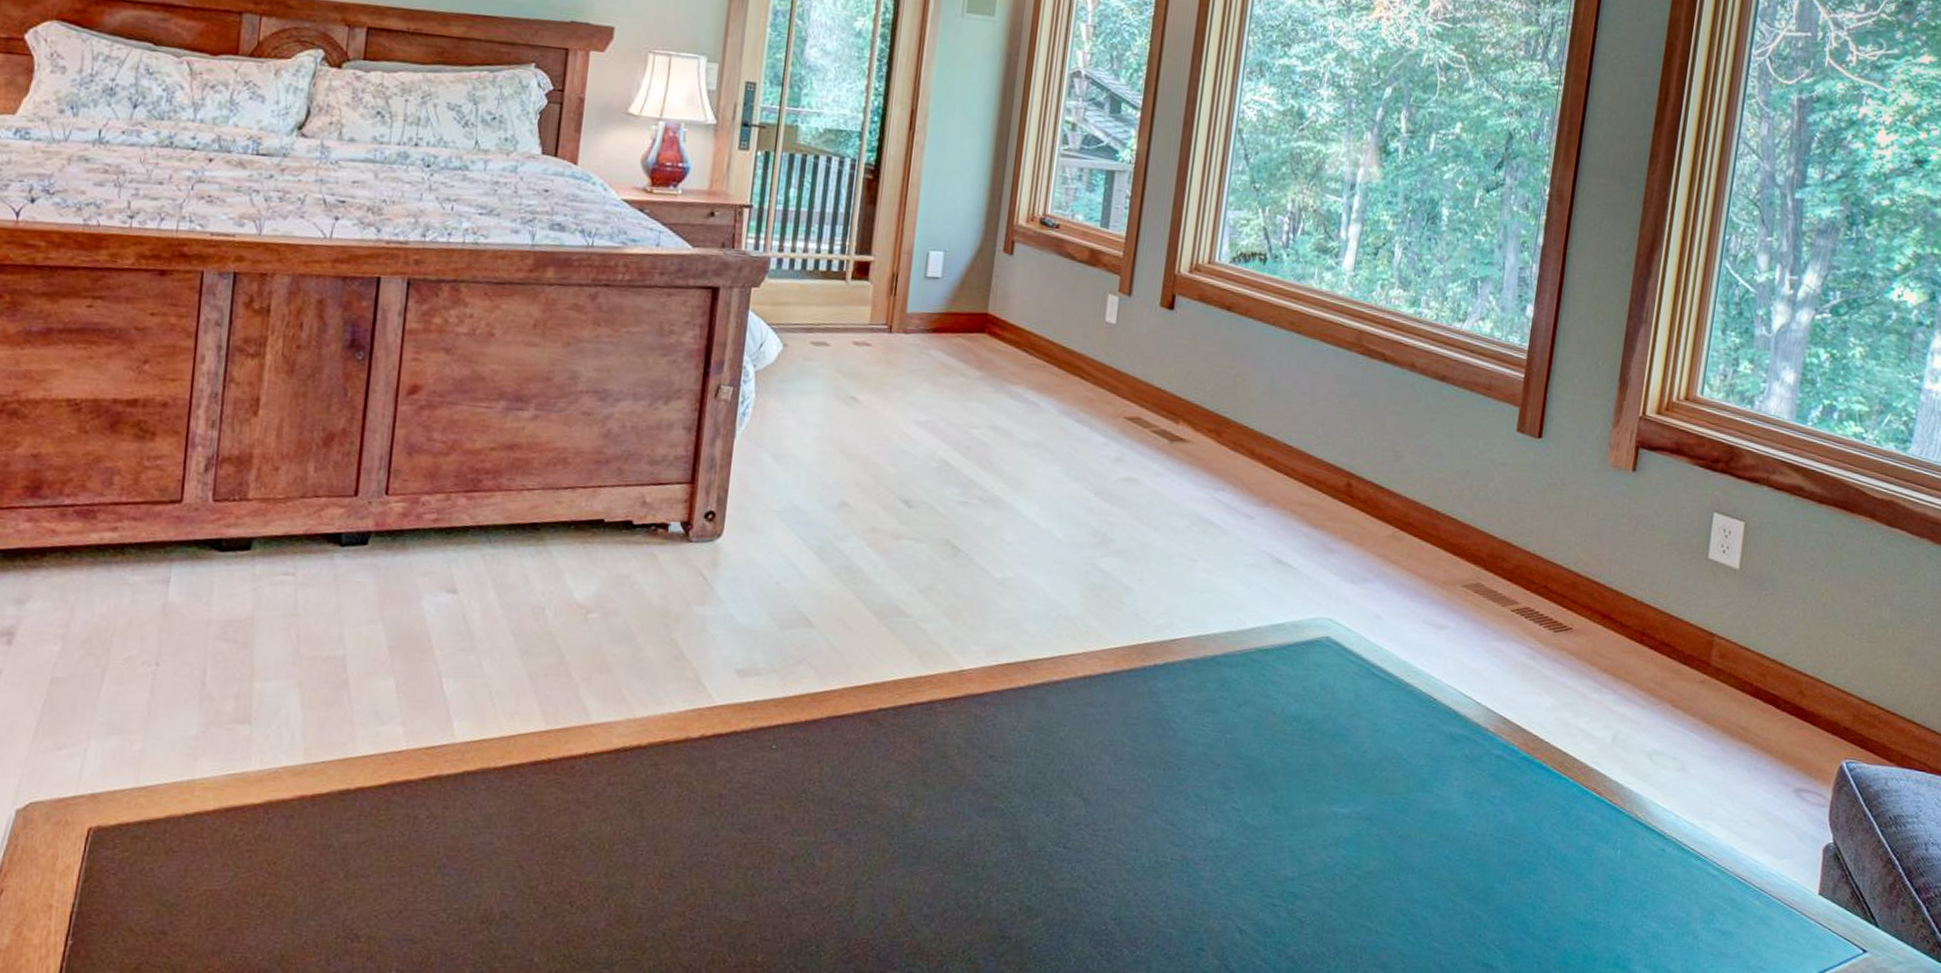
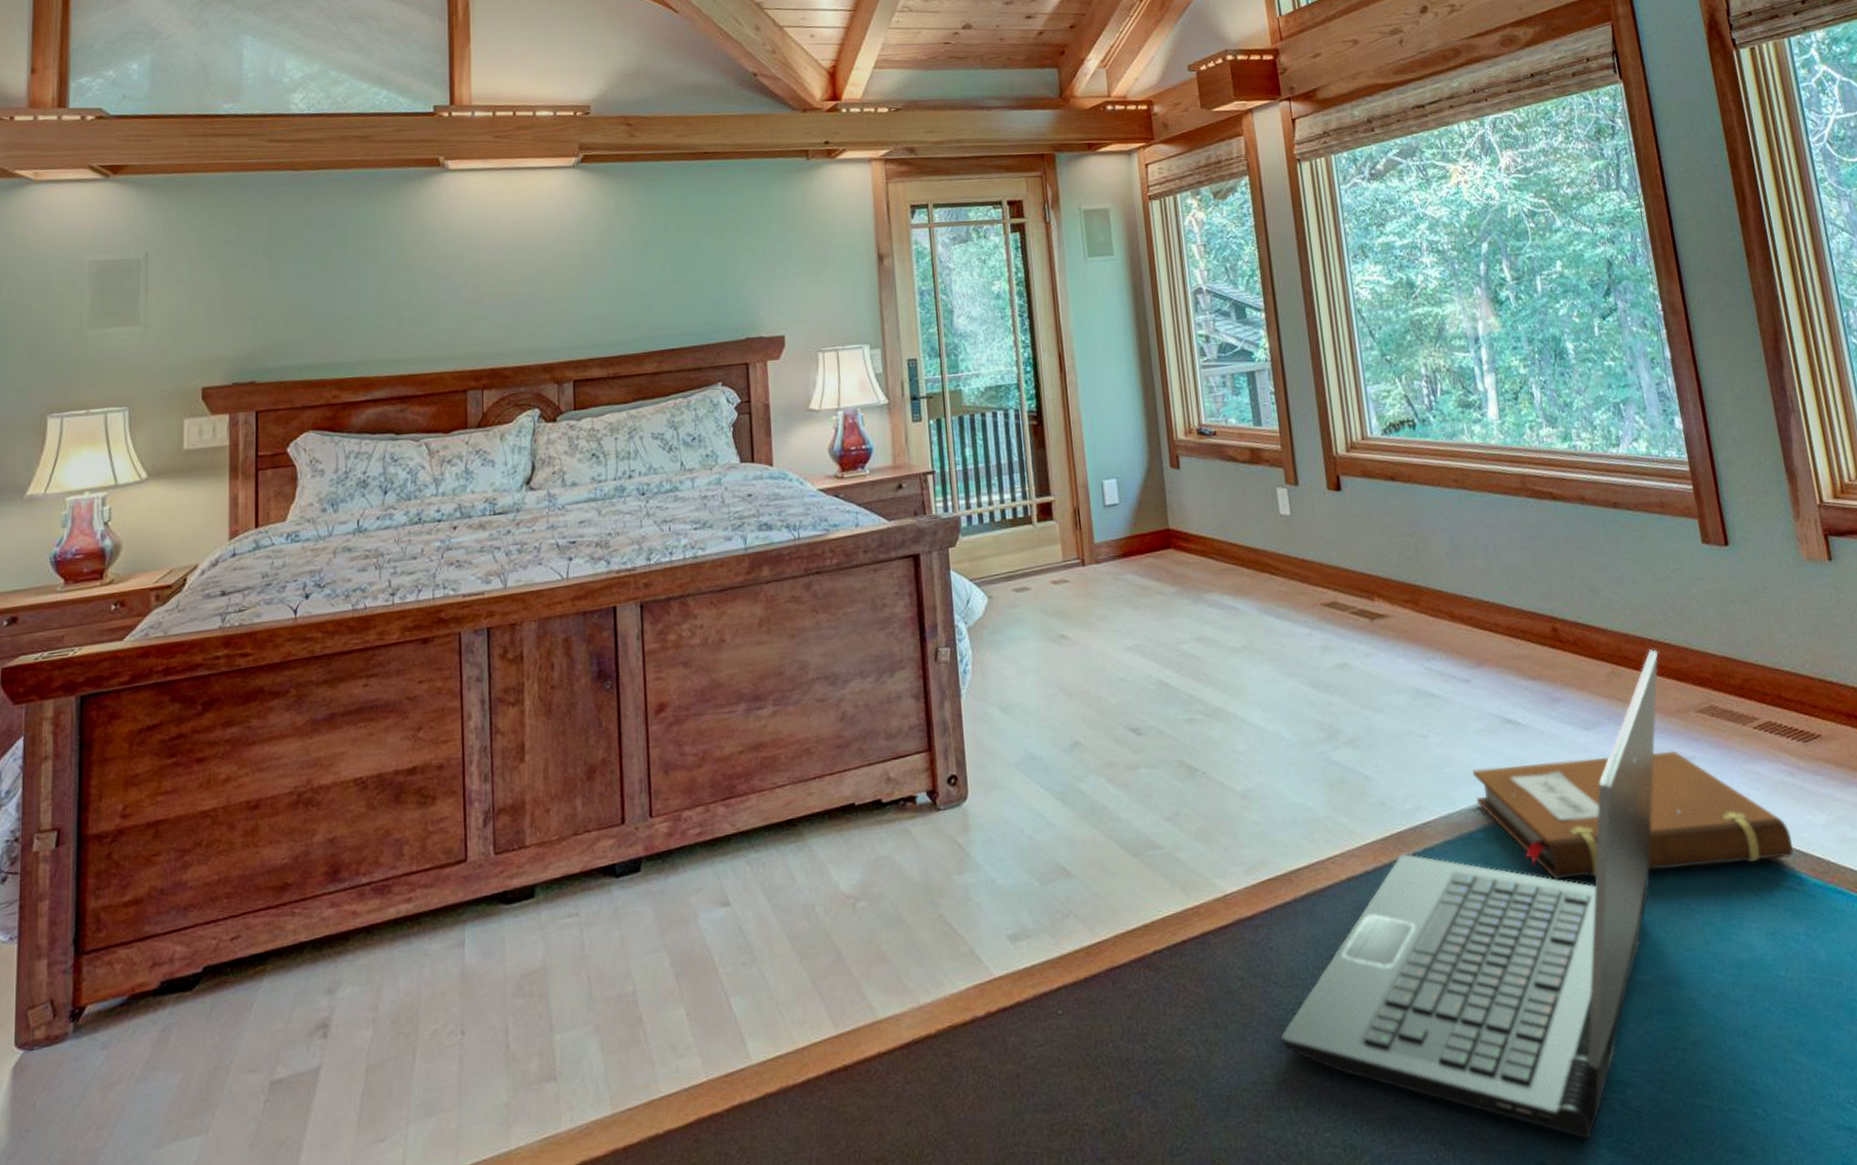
laptop computer: none [984,521,1443,937] -> present [1281,649,1659,1140]
notebook: none [1228,600,1516,730] -> present [1472,750,1794,879]

